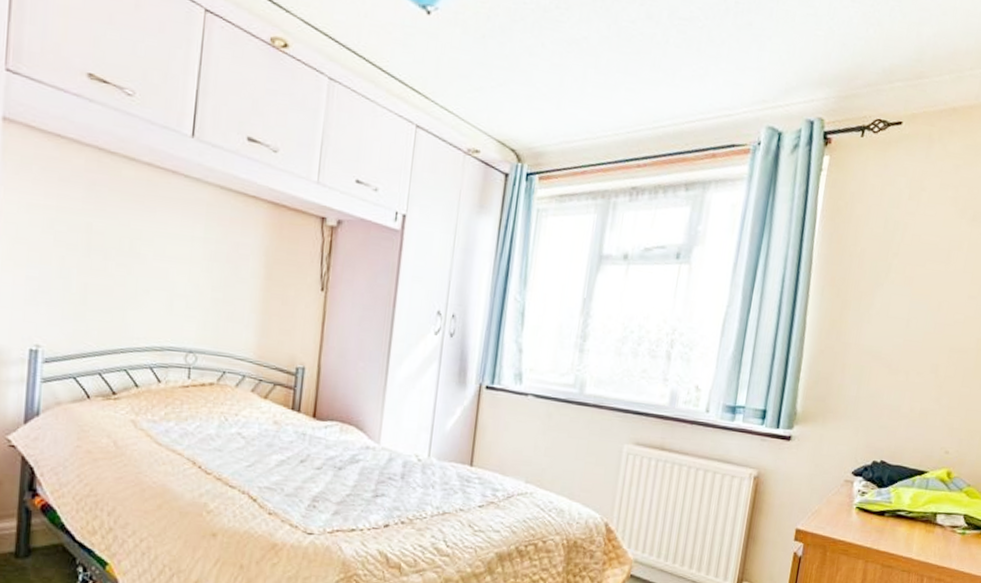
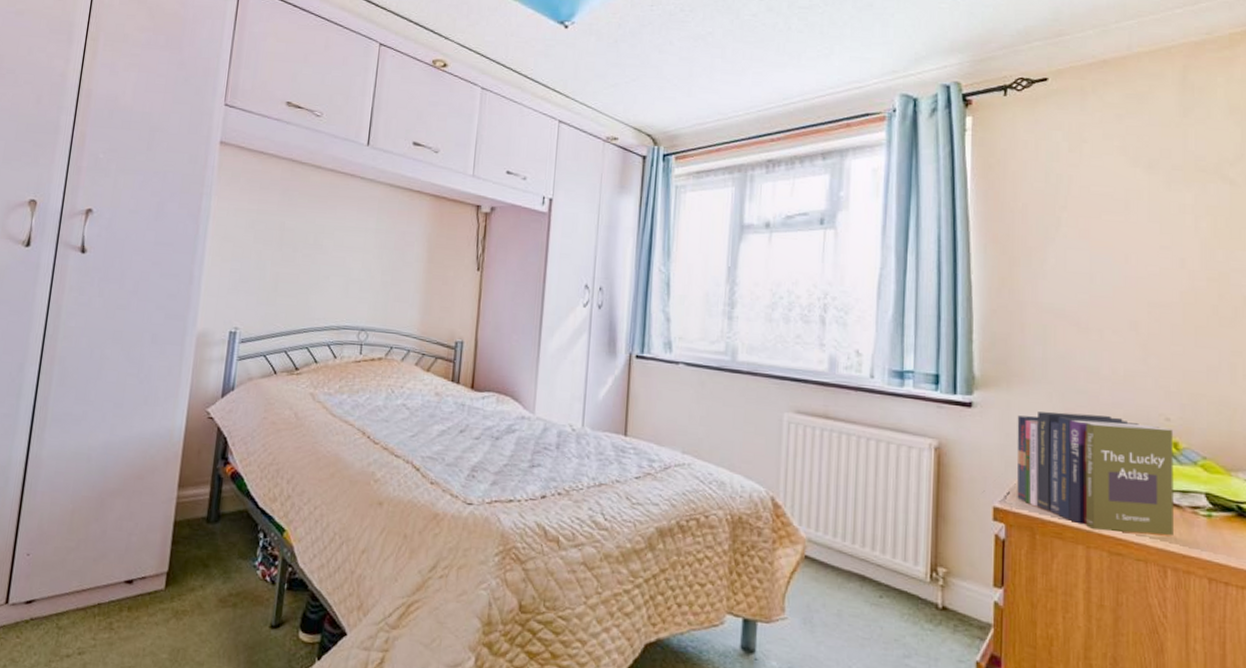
books: none [816,445,950,551] -> present [1016,411,1174,537]

